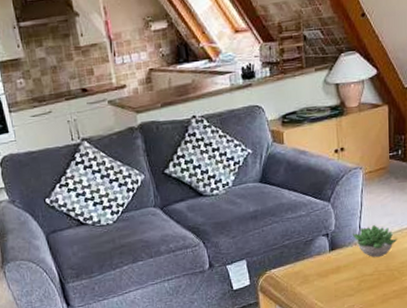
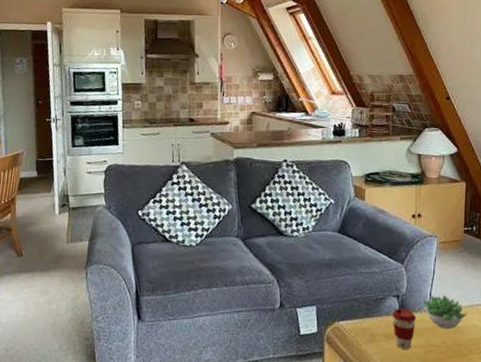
coffee cup: none [323,245,348,284] -> present [392,308,417,350]

